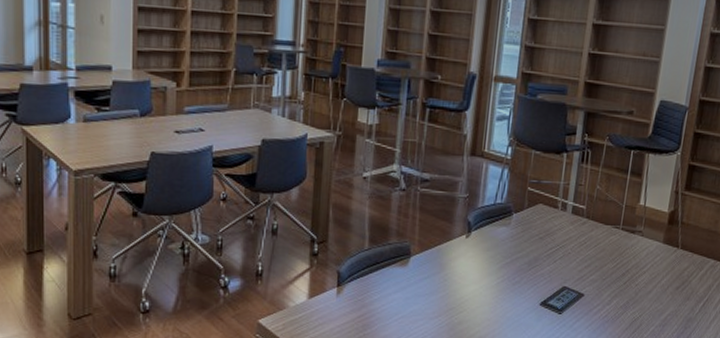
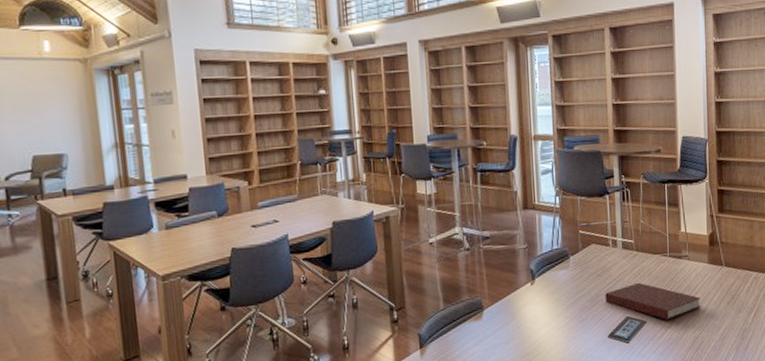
notebook: none [543,252,648,296] -> present [605,282,702,320]

